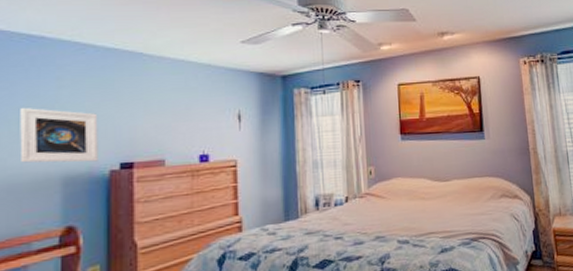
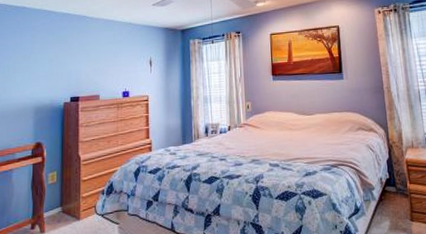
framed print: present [19,108,98,163] -> none [9,58,57,97]

